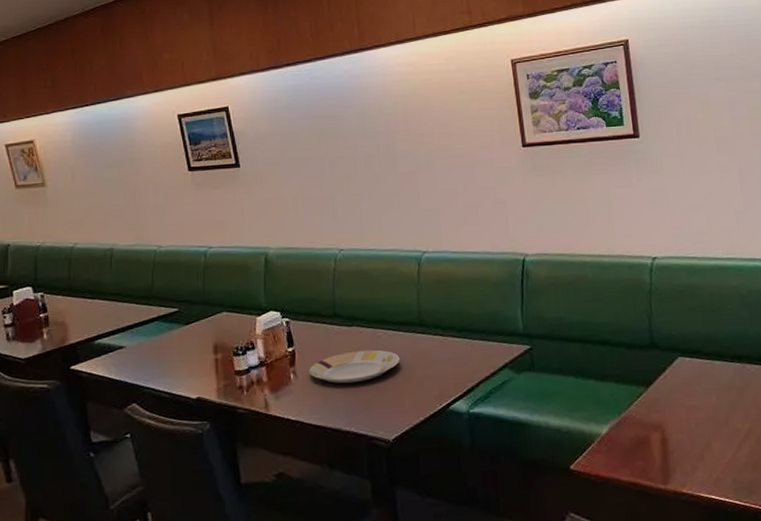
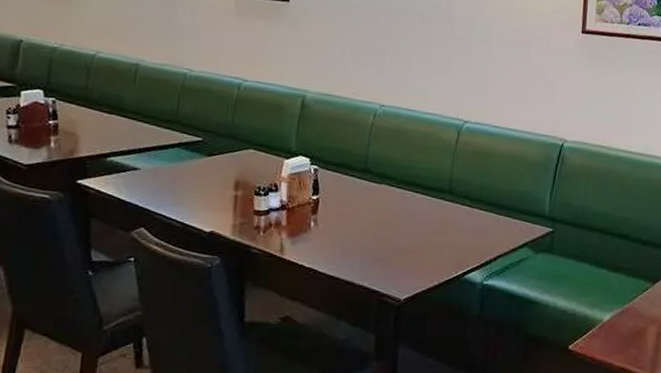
plate: present [309,349,399,384] -> none [330,208,424,240]

